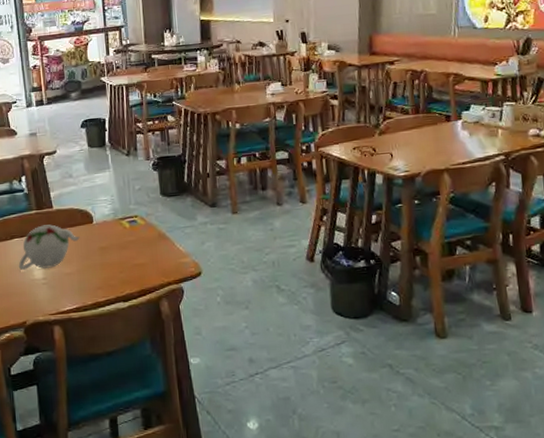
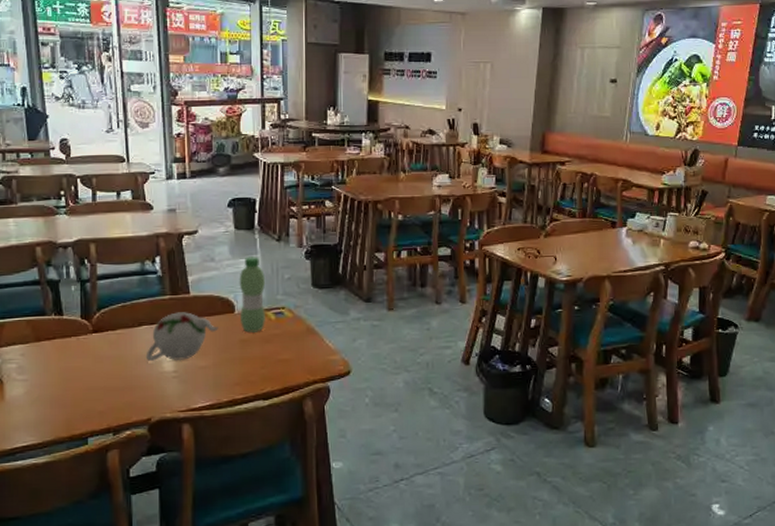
water bottle: none [95,171,121,241] -> present [239,256,265,332]

